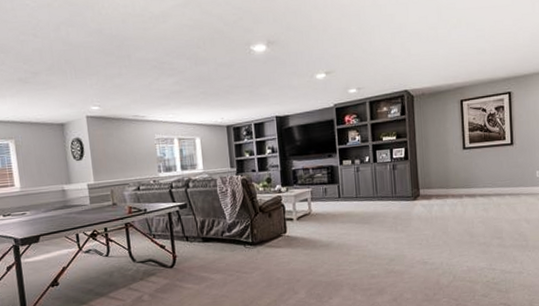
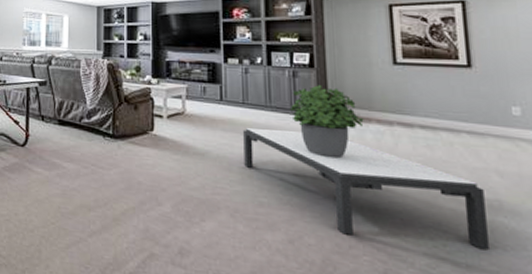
coffee table: none [357,213,519,286] -> present [243,127,489,249]
potted plant: none [391,173,443,231] -> present [289,85,364,159]

